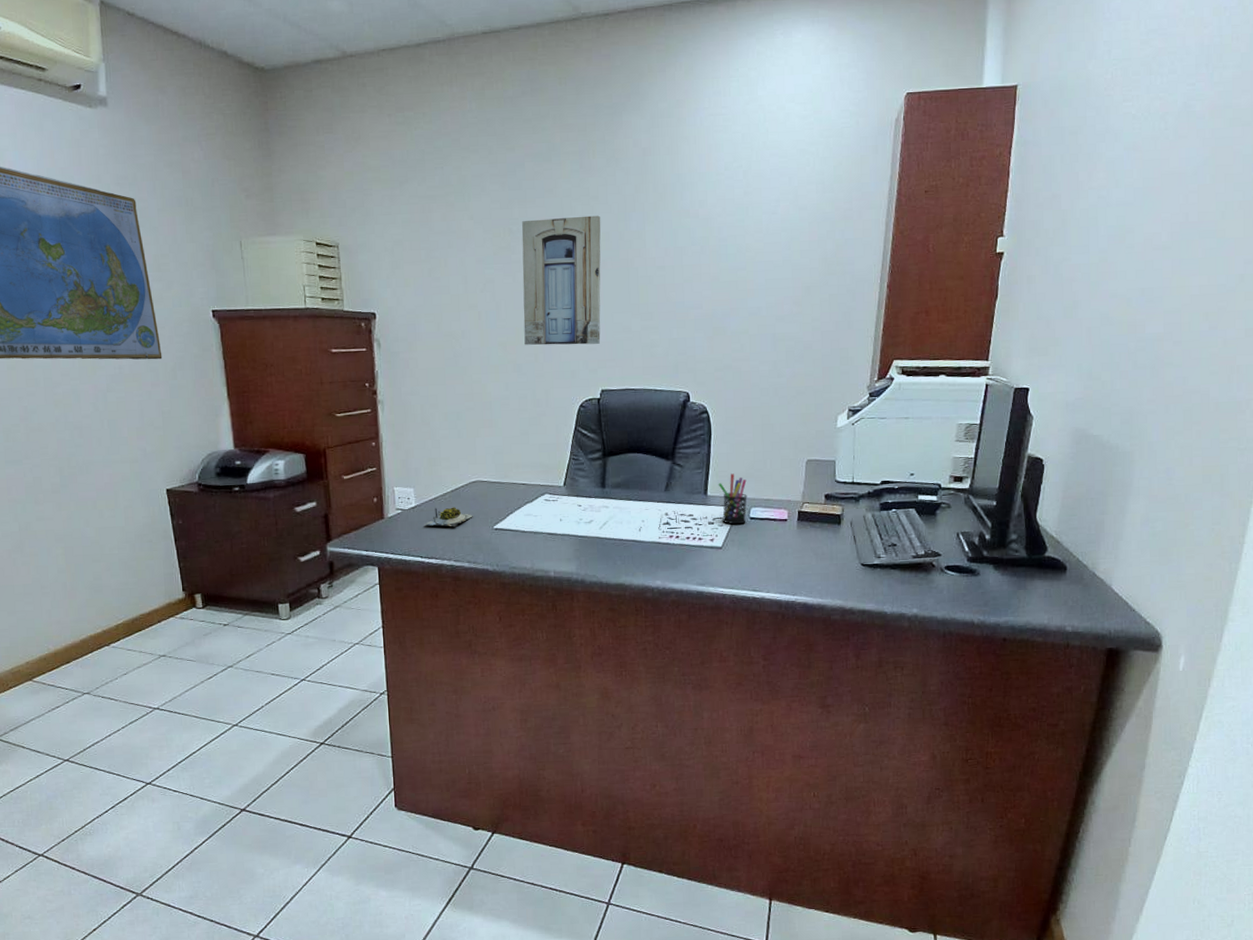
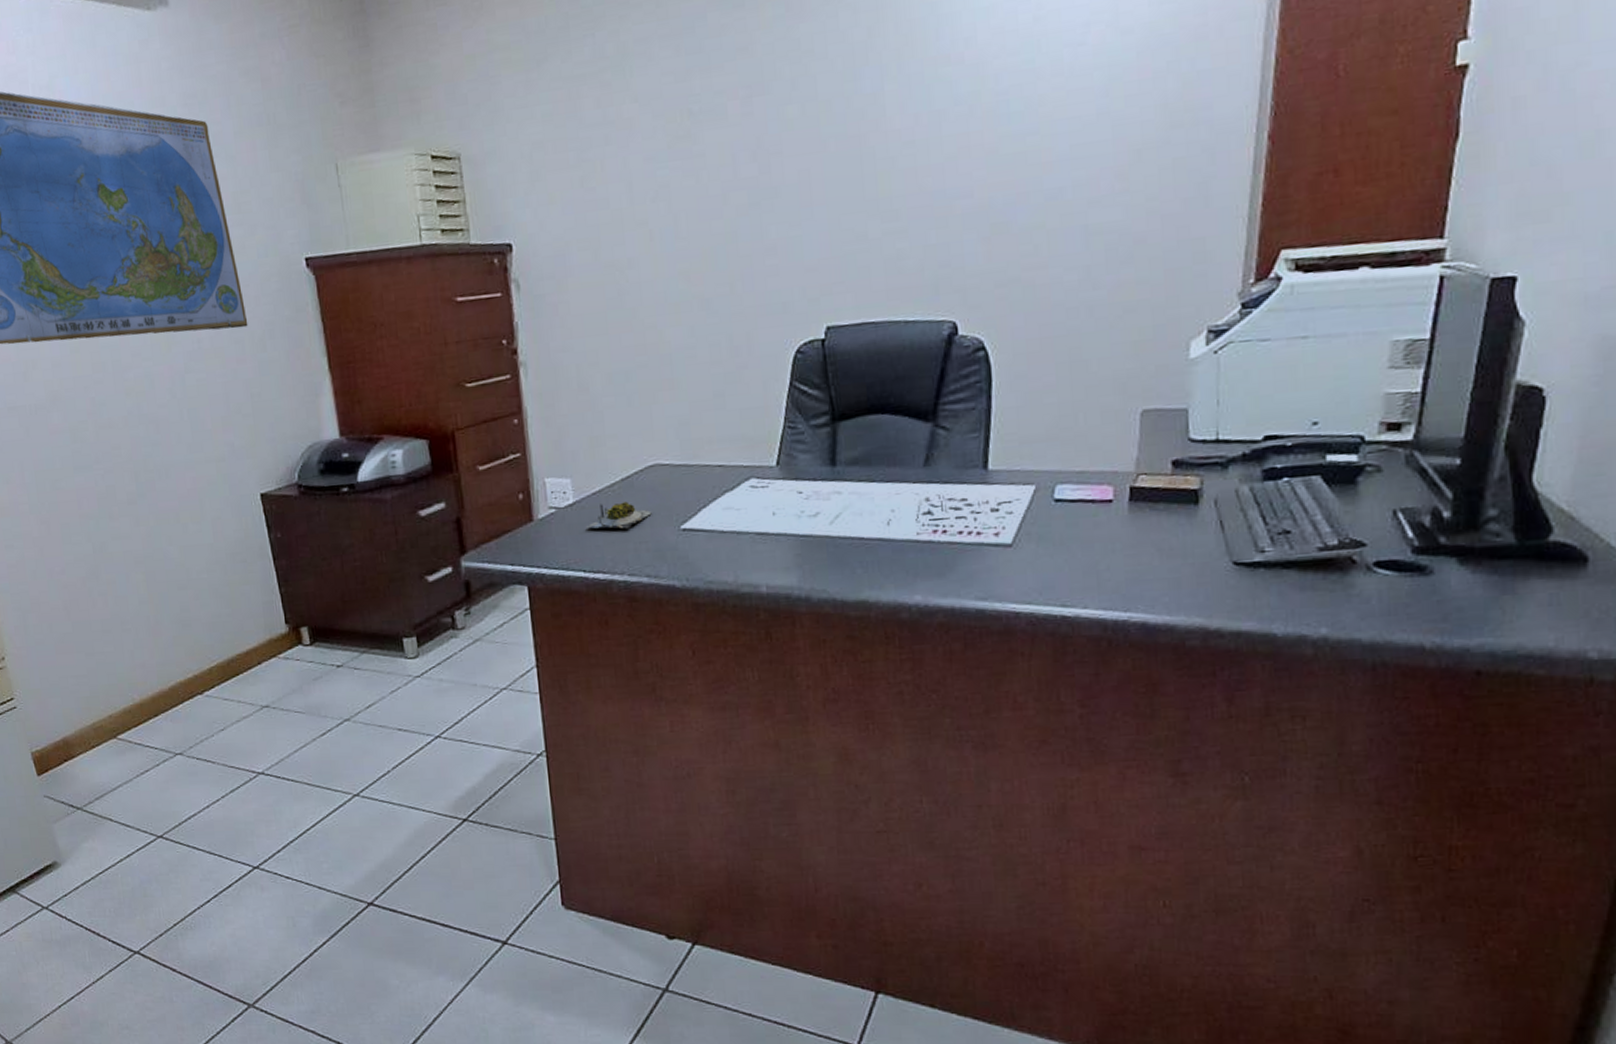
wall art: present [521,215,601,345] -> none [706,76,824,272]
pen holder: present [718,473,747,525] -> none [1004,436,1050,511]

